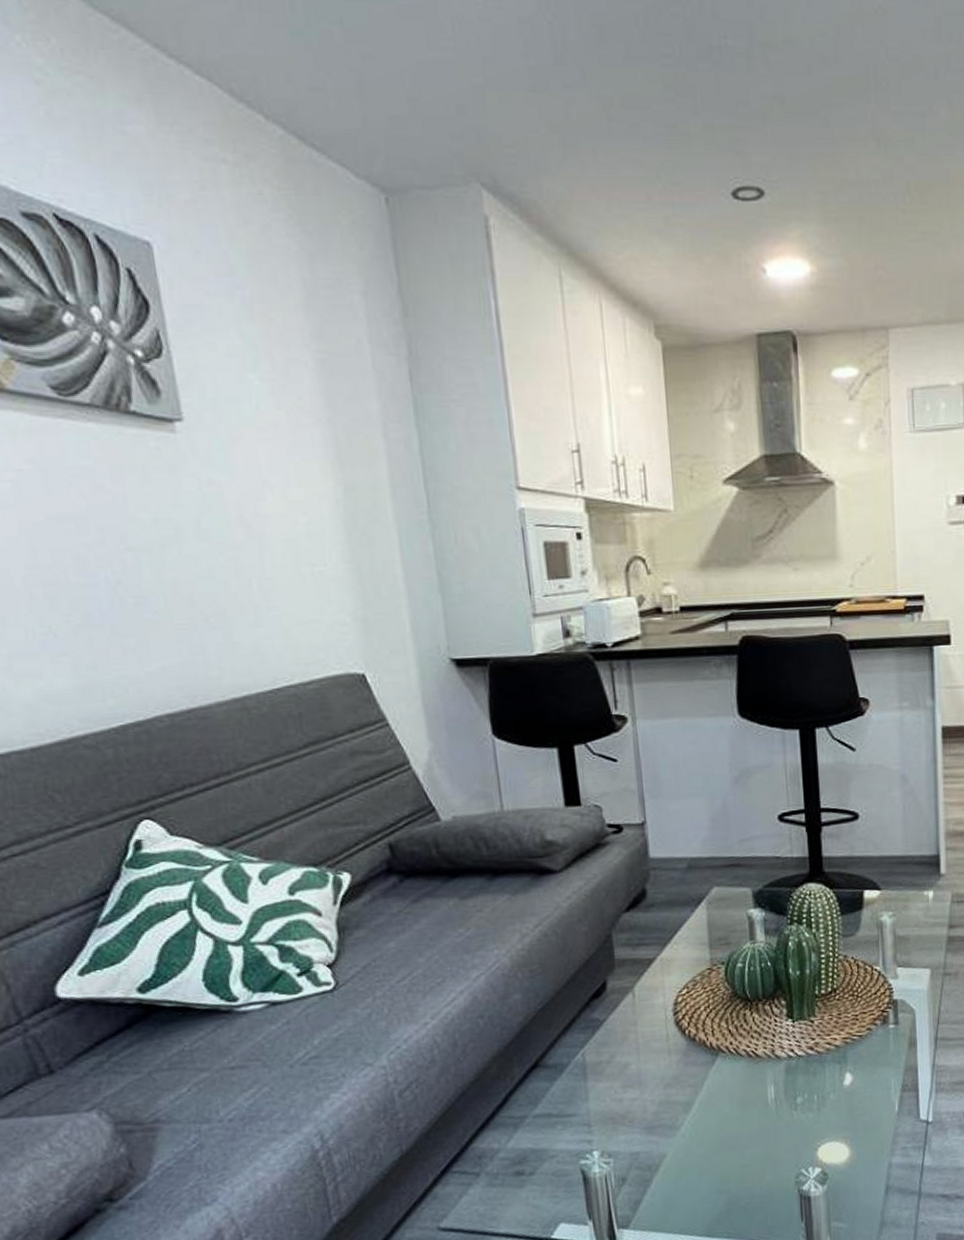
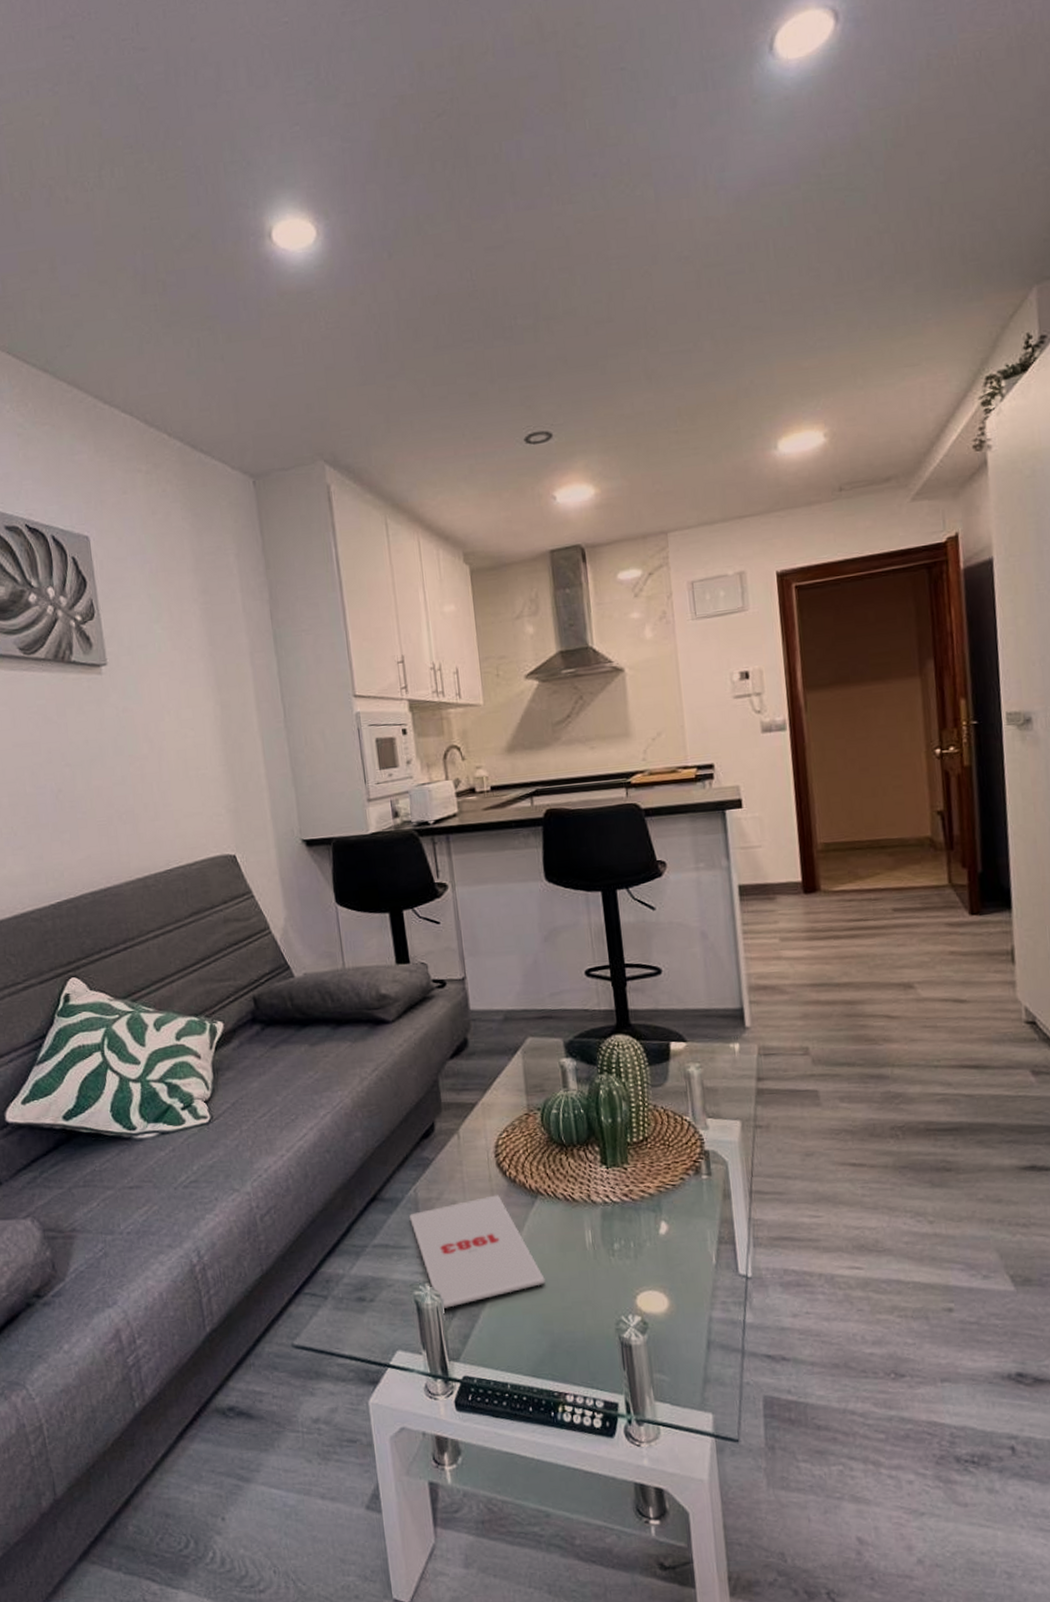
magazine: none [575,1054,724,1177] -> present [409,1195,545,1310]

